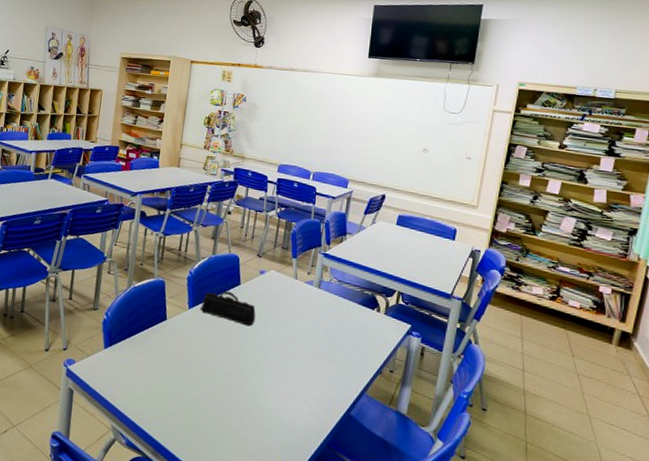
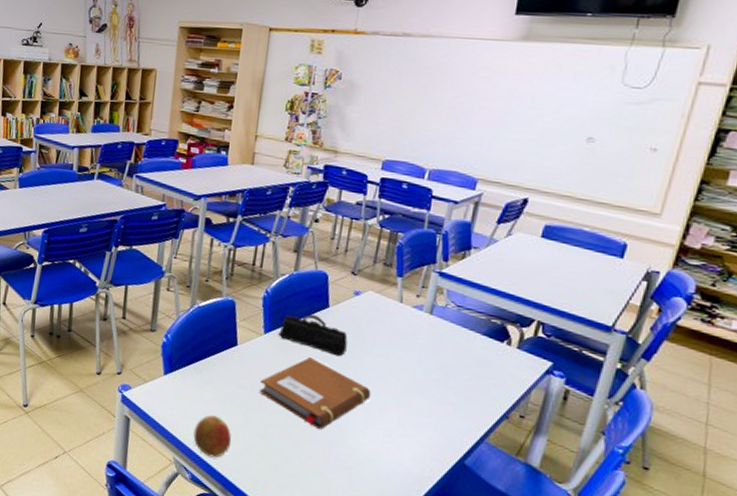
apple: none [129,383,162,423] -> present [193,415,232,458]
notebook: none [185,327,276,391] -> present [260,356,372,429]

